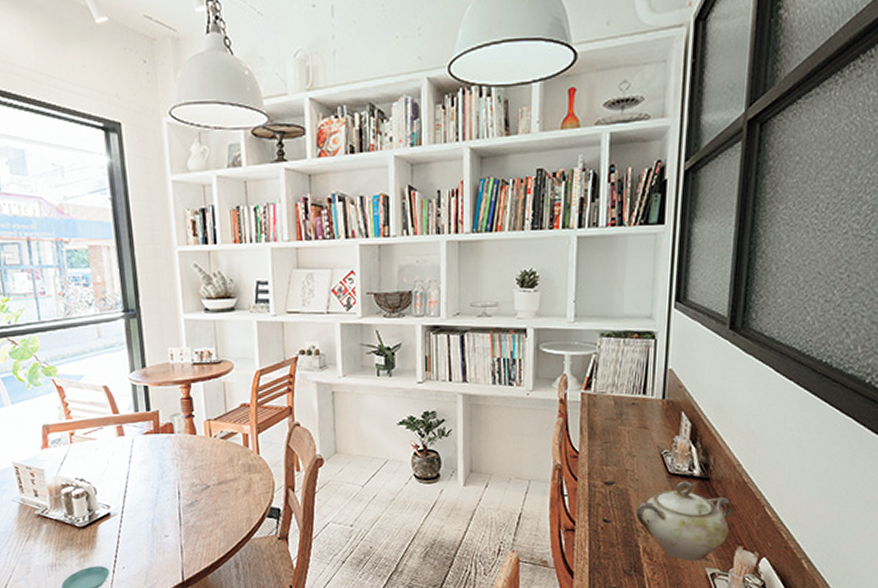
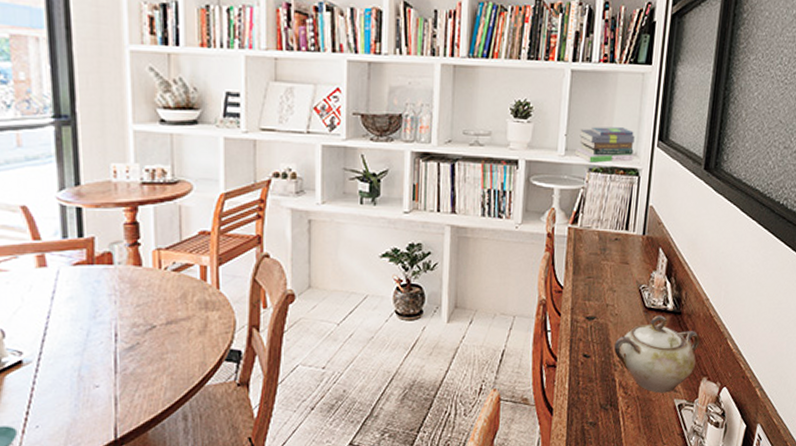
books: none [584,290,649,328] -> present [574,126,635,163]

